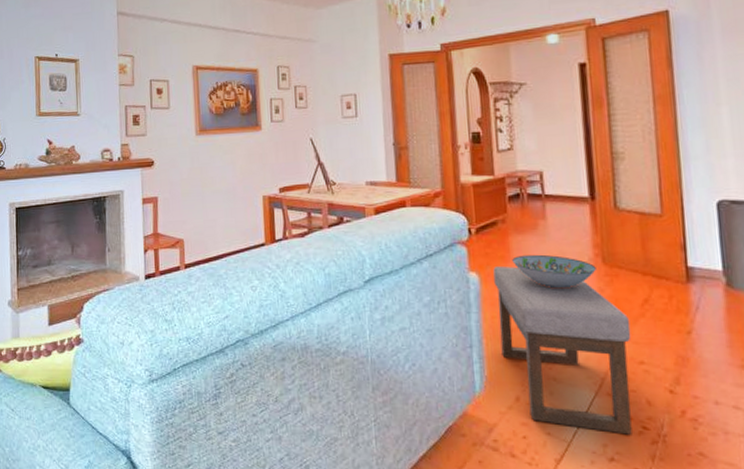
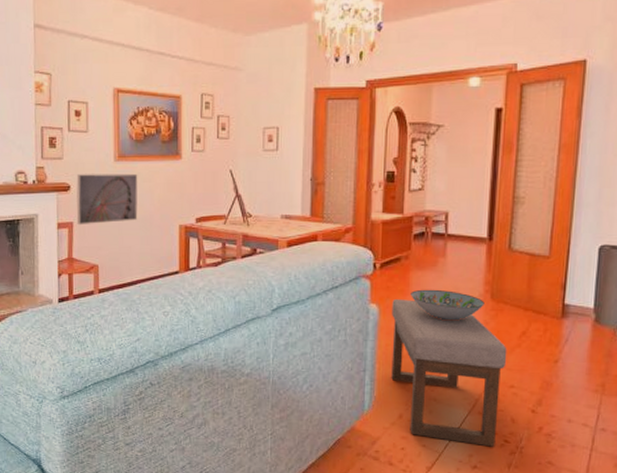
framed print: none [160,146,221,200] -> present [76,173,138,225]

